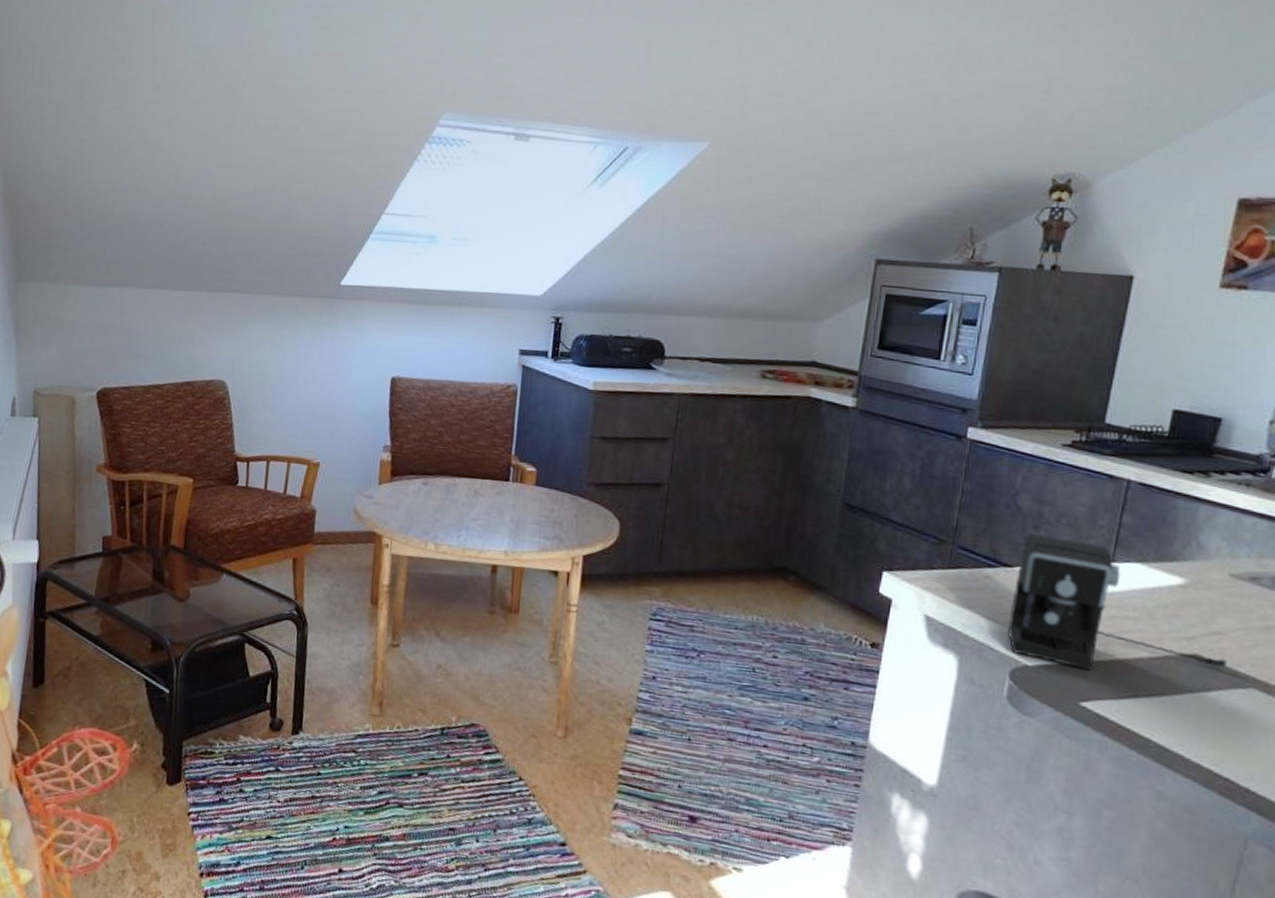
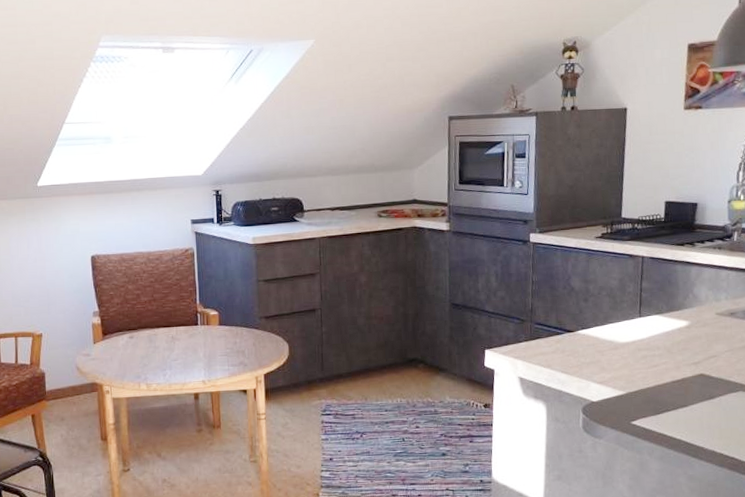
coffee maker: present [1008,533,1227,670] -> none [576,305,722,397]

